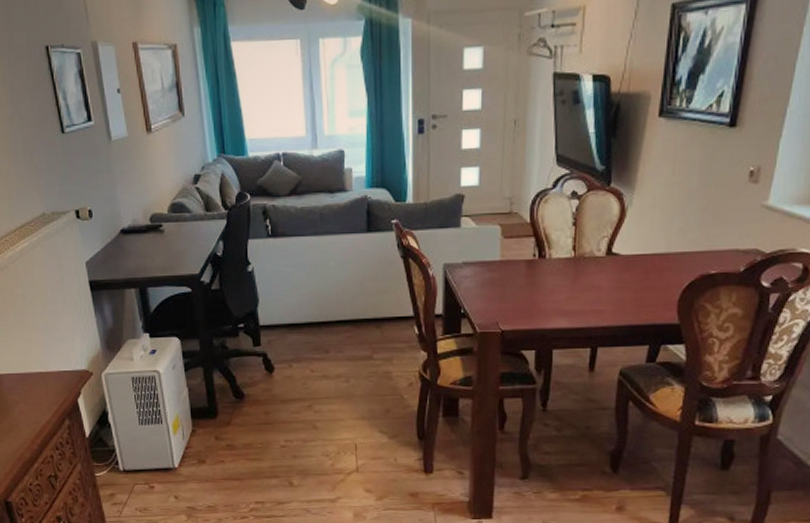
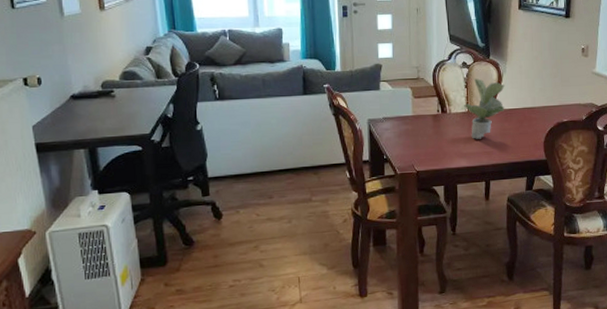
potted plant: none [569,212,629,293] -> present [464,77,505,139]

